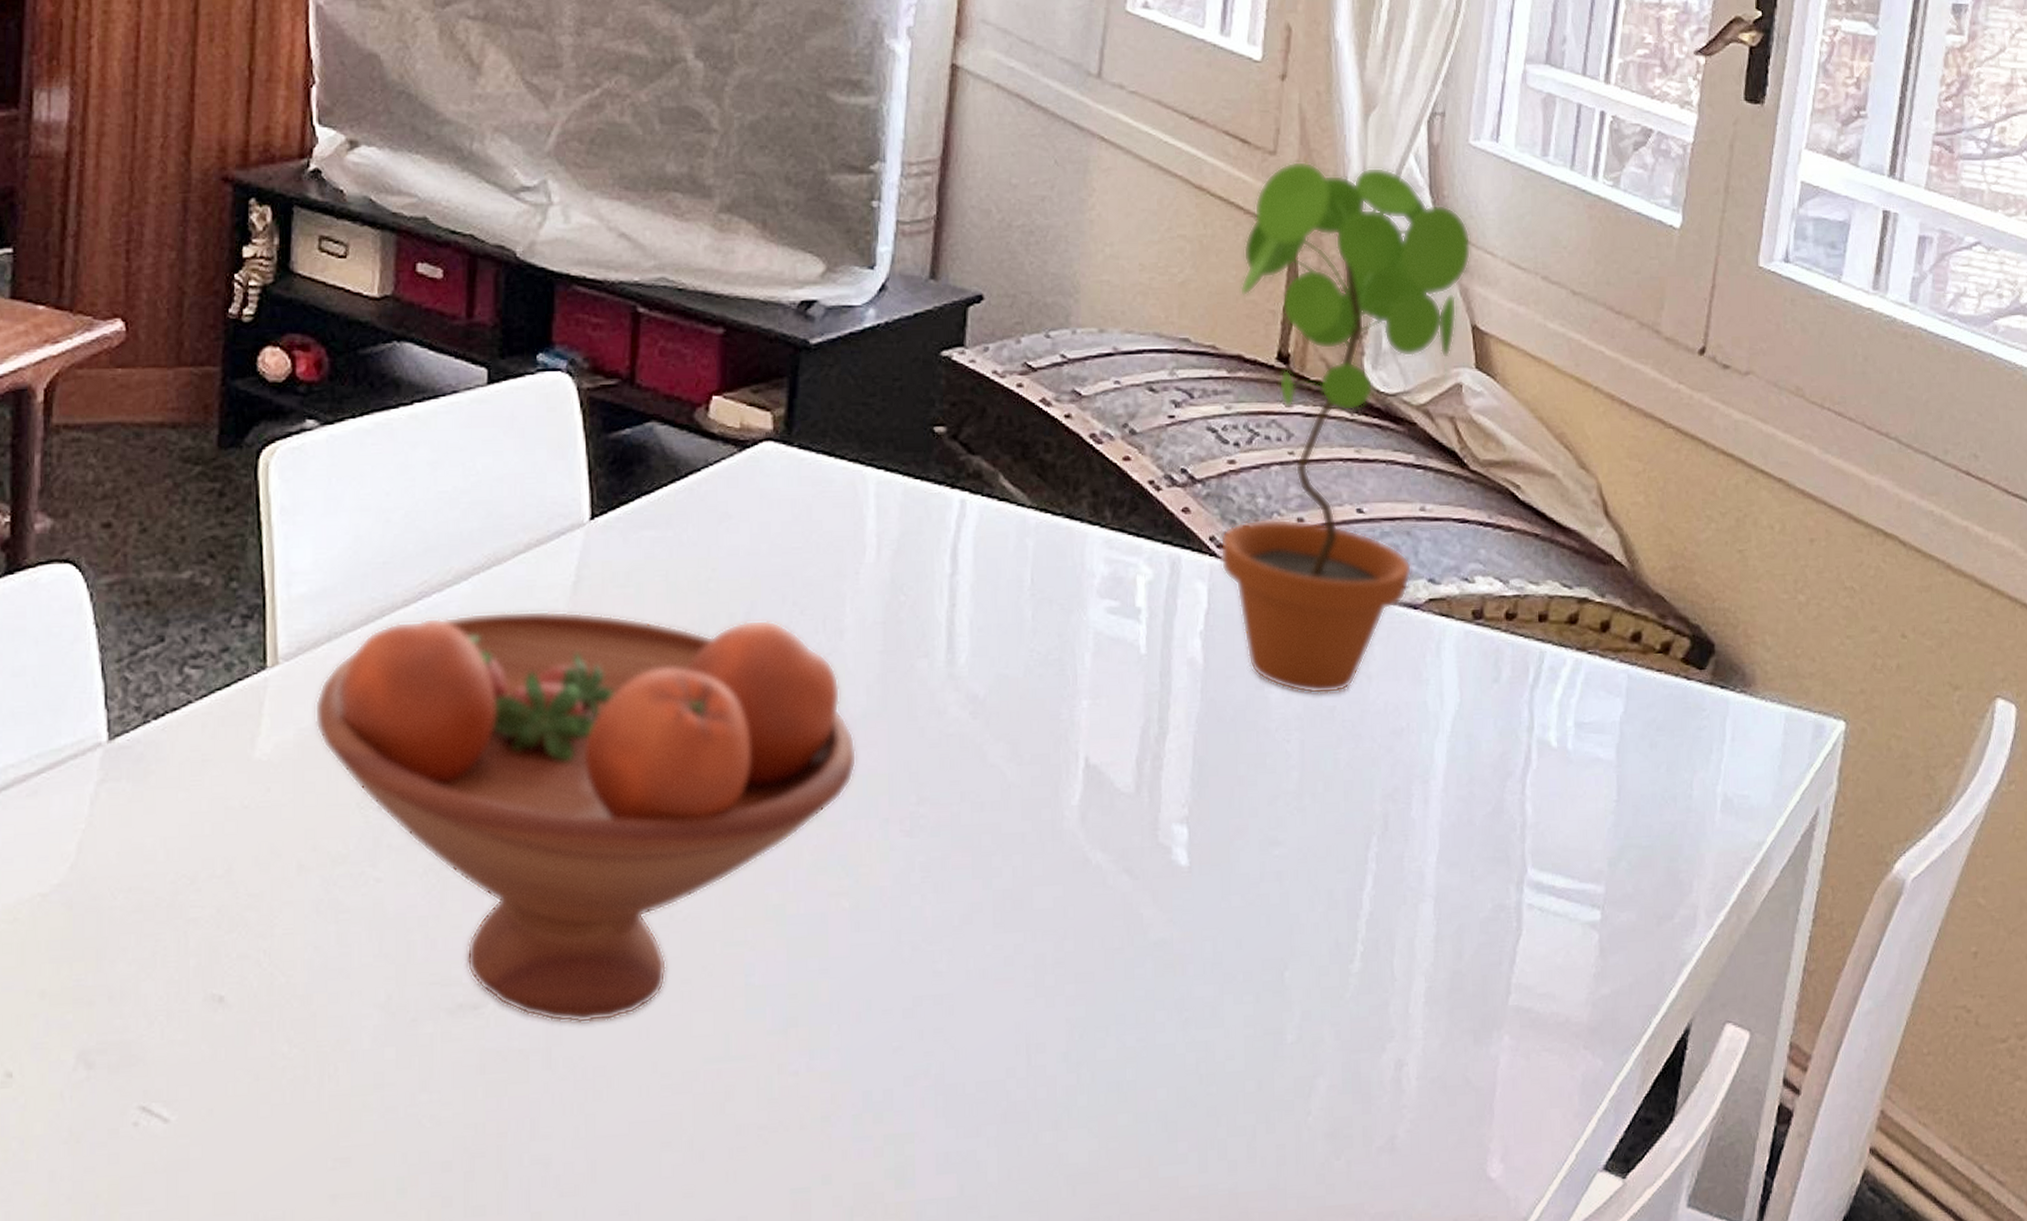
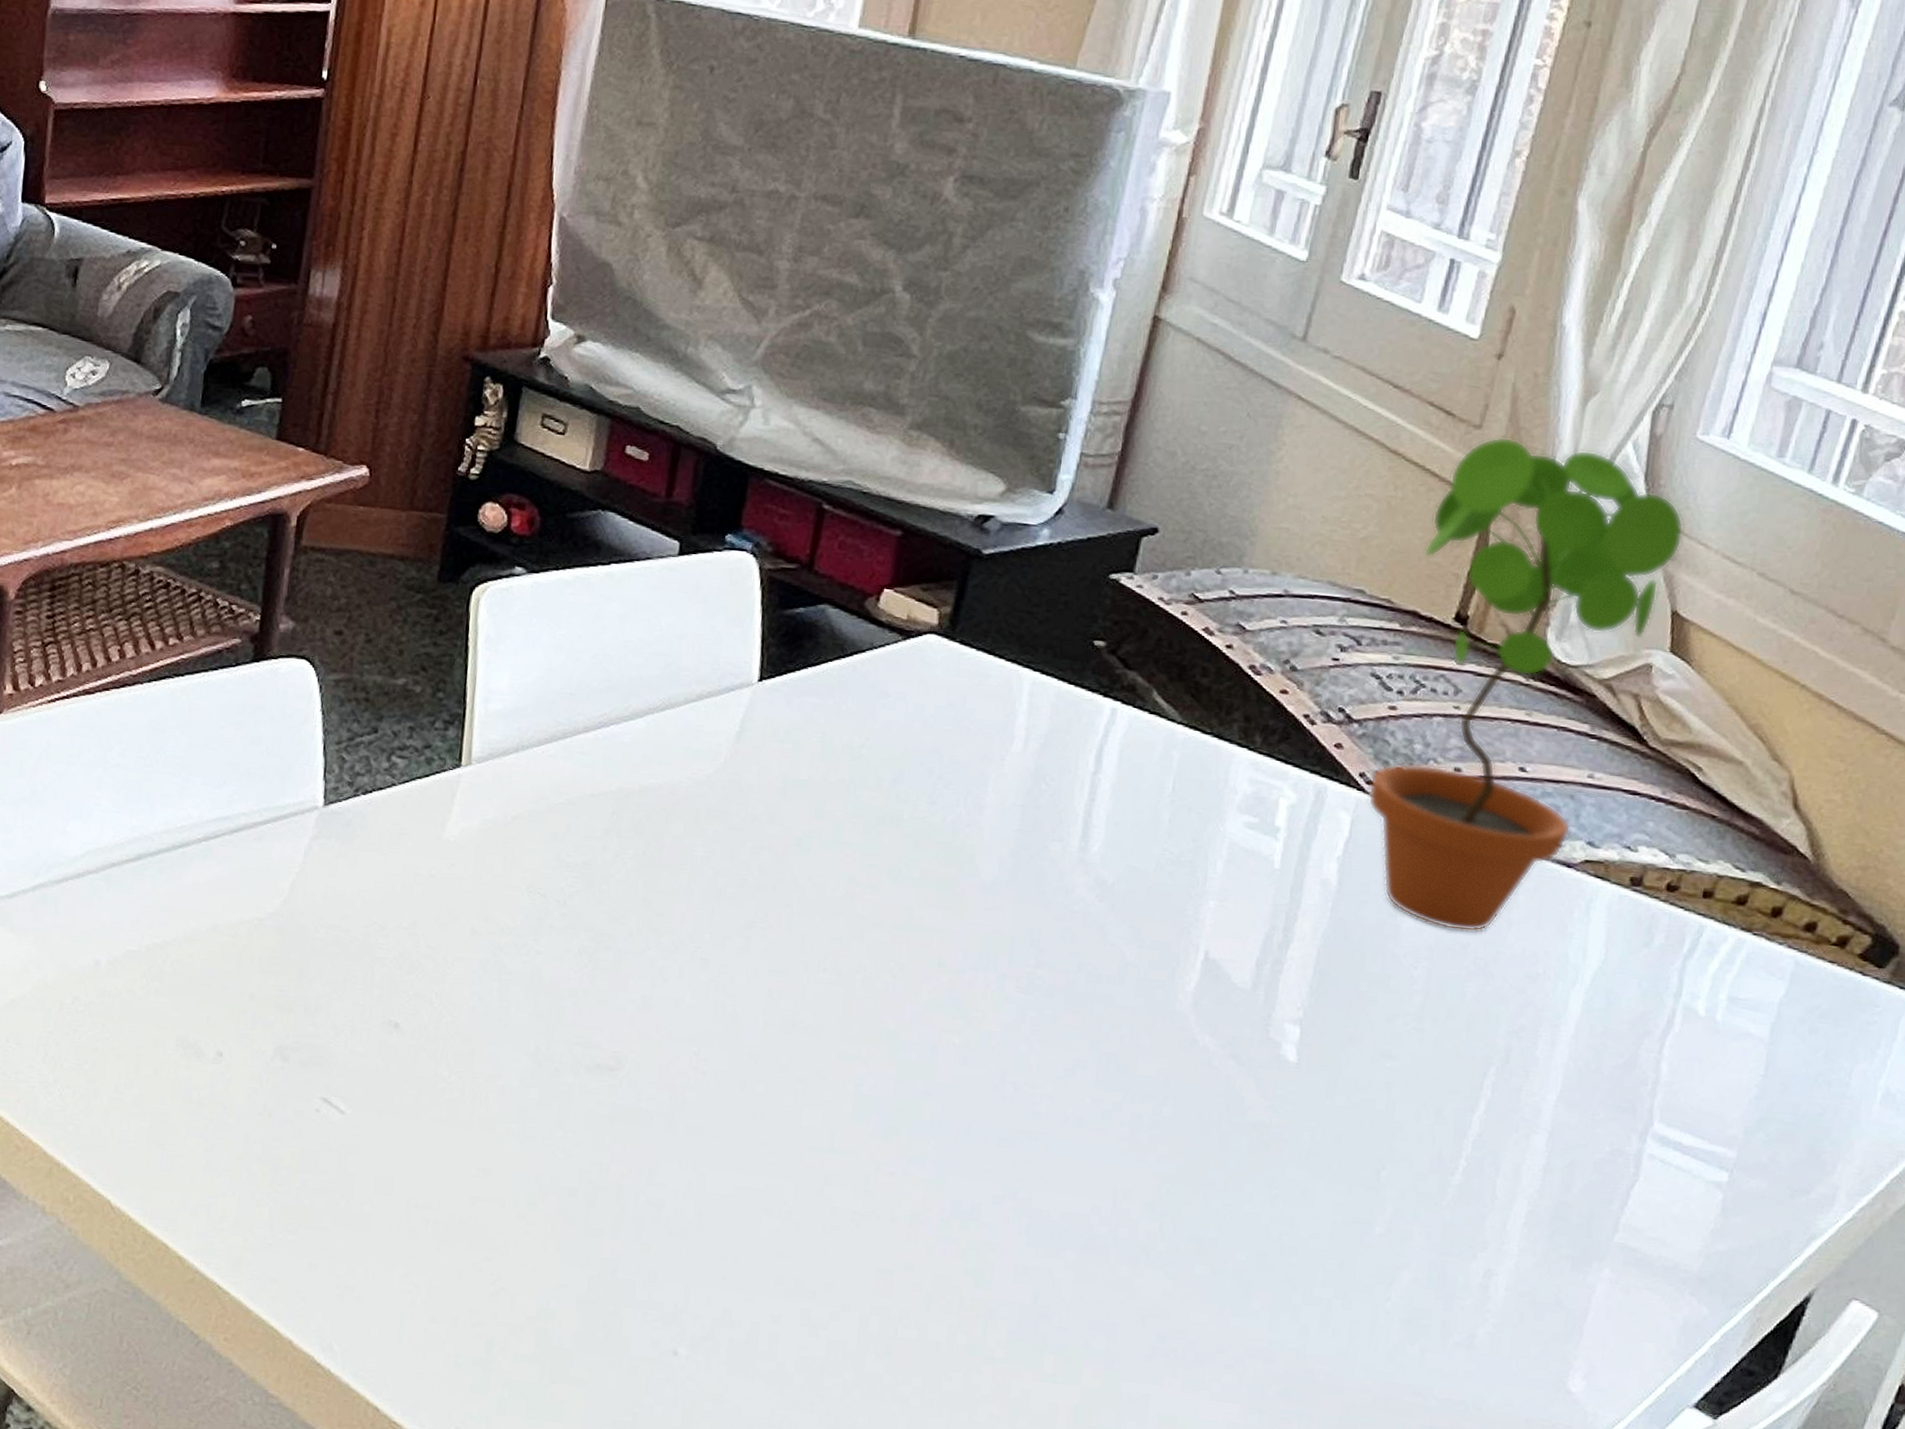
fruit bowl: present [314,610,857,1024] -> none [497,744,983,1101]

